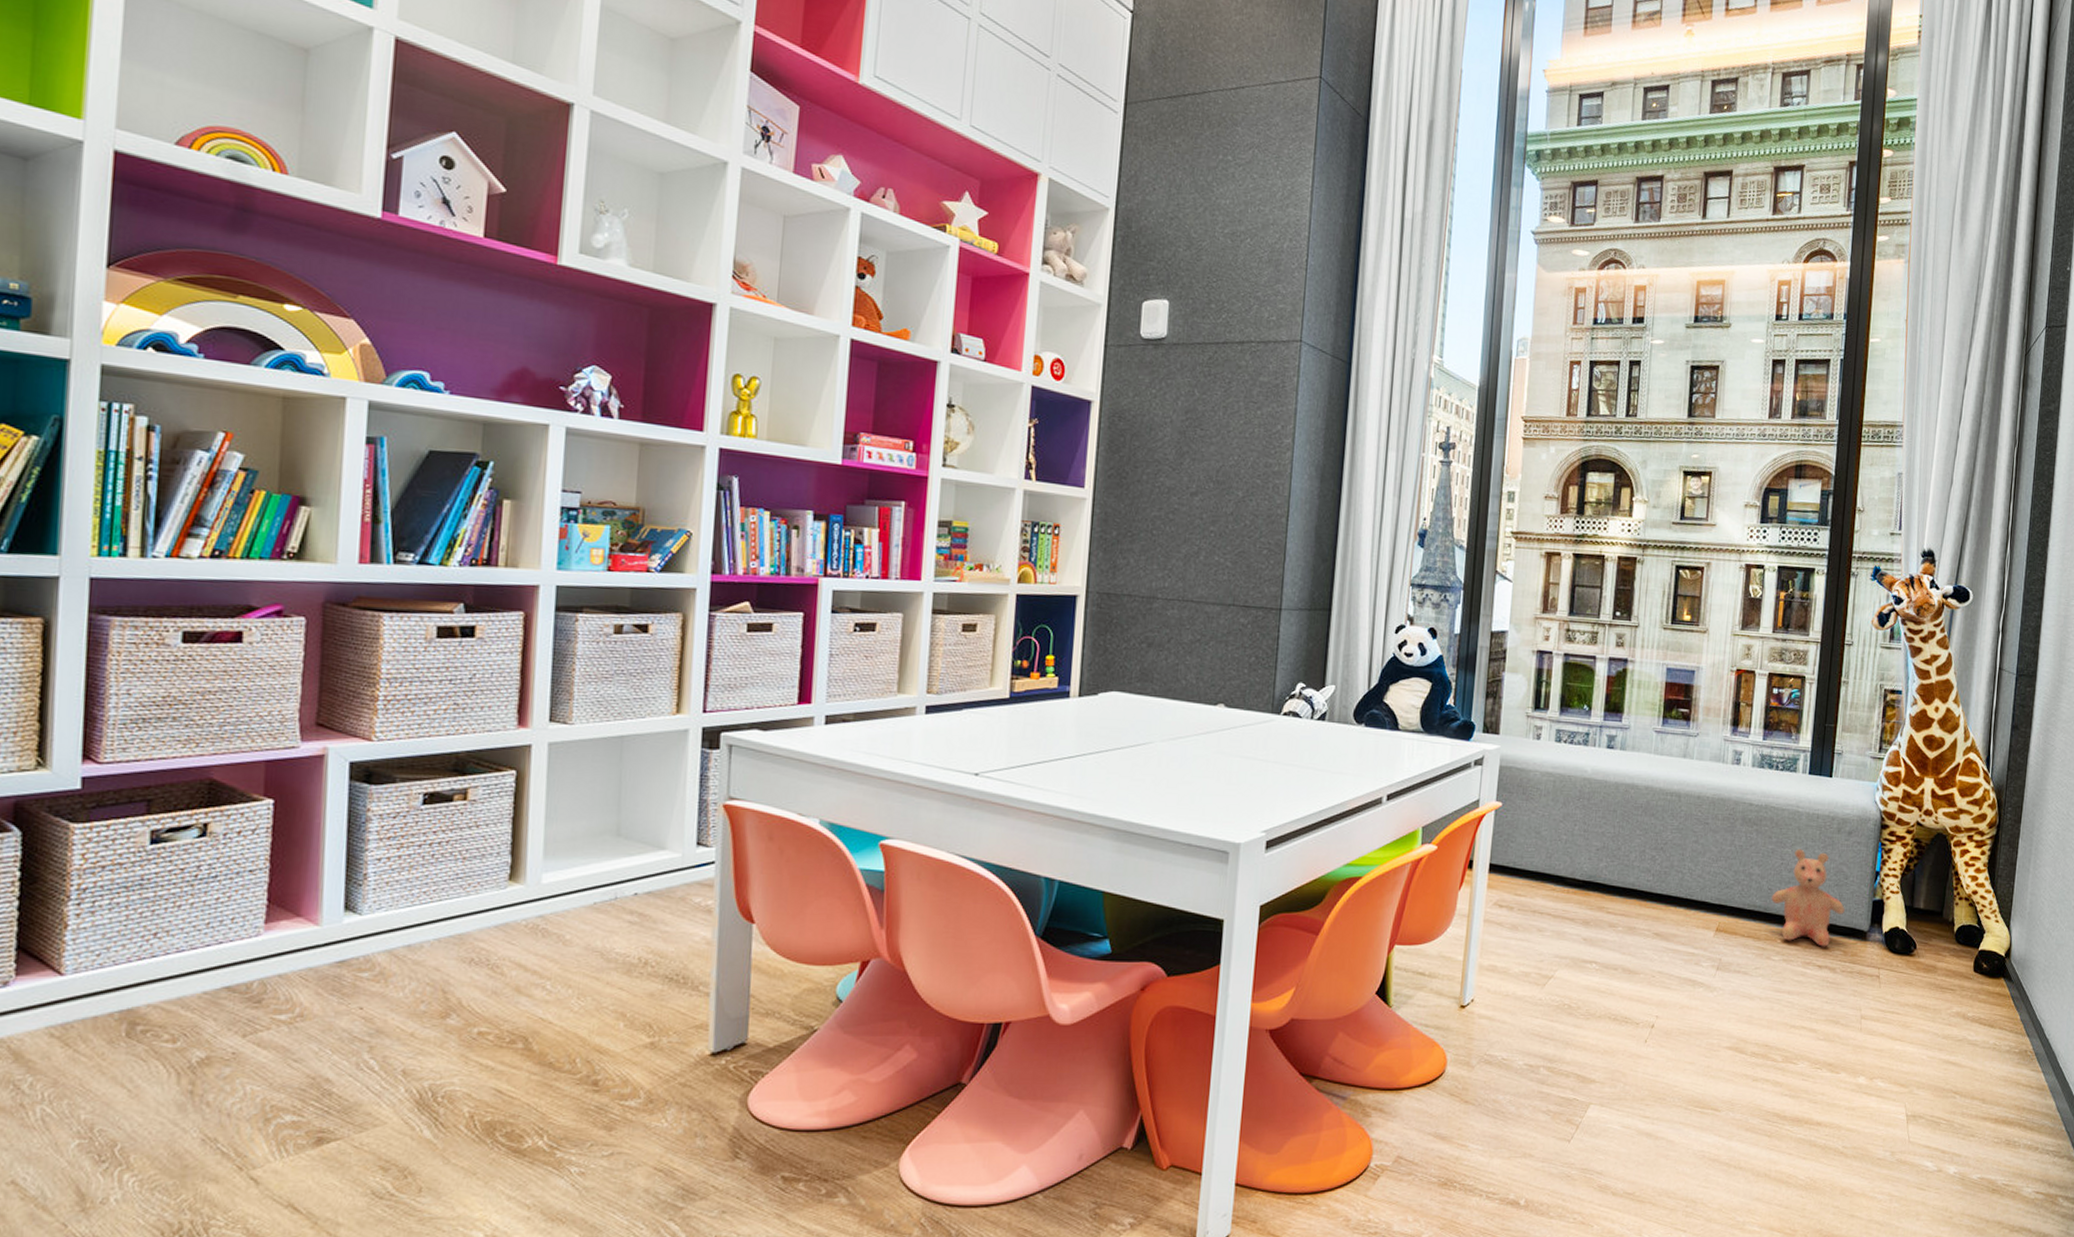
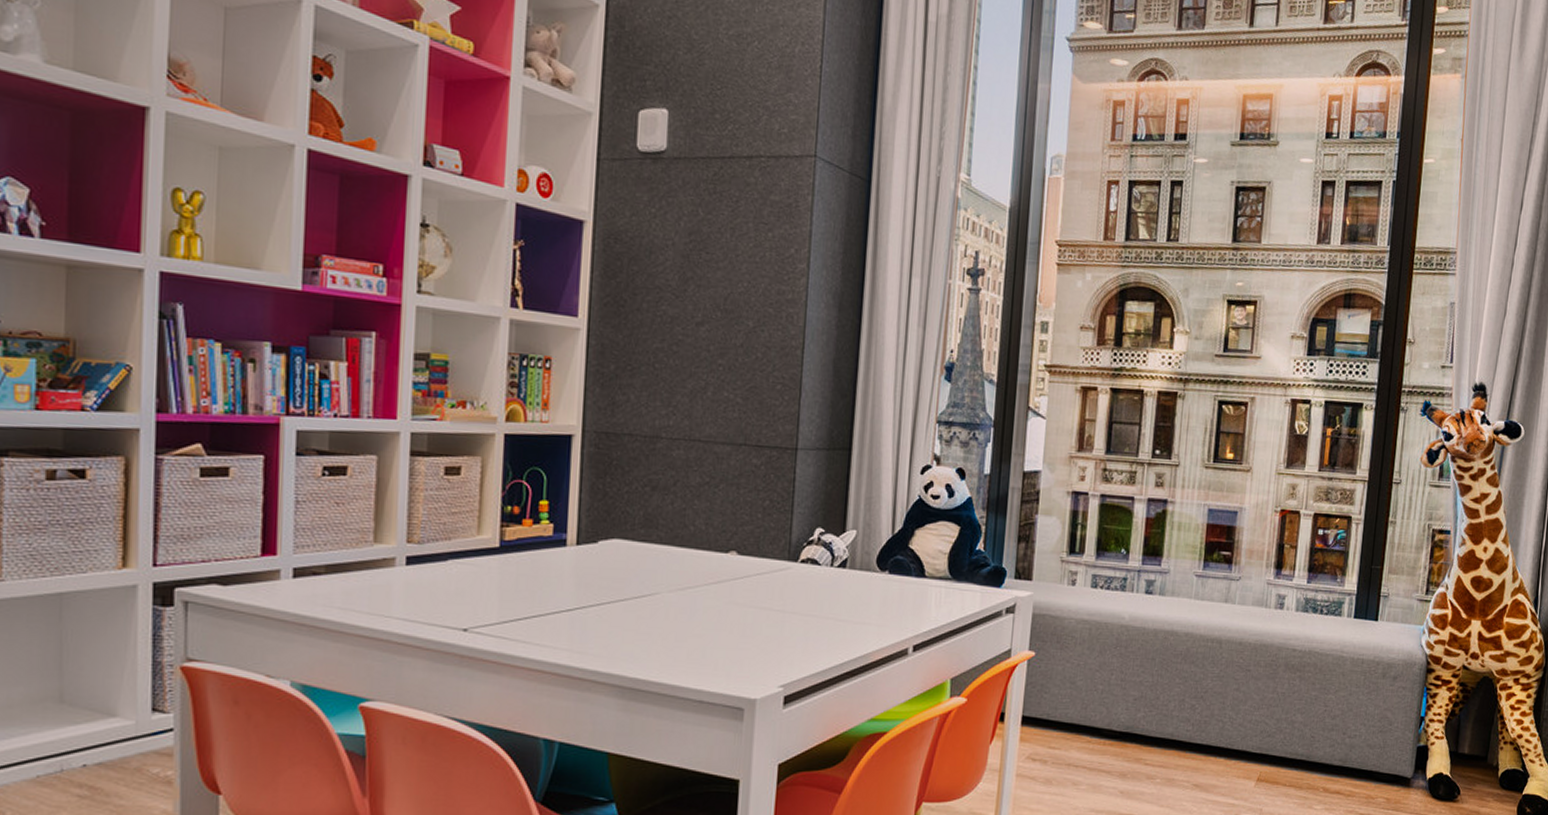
stuffed animal: present [1771,849,1845,947] -> none [1314,695,1389,795]

